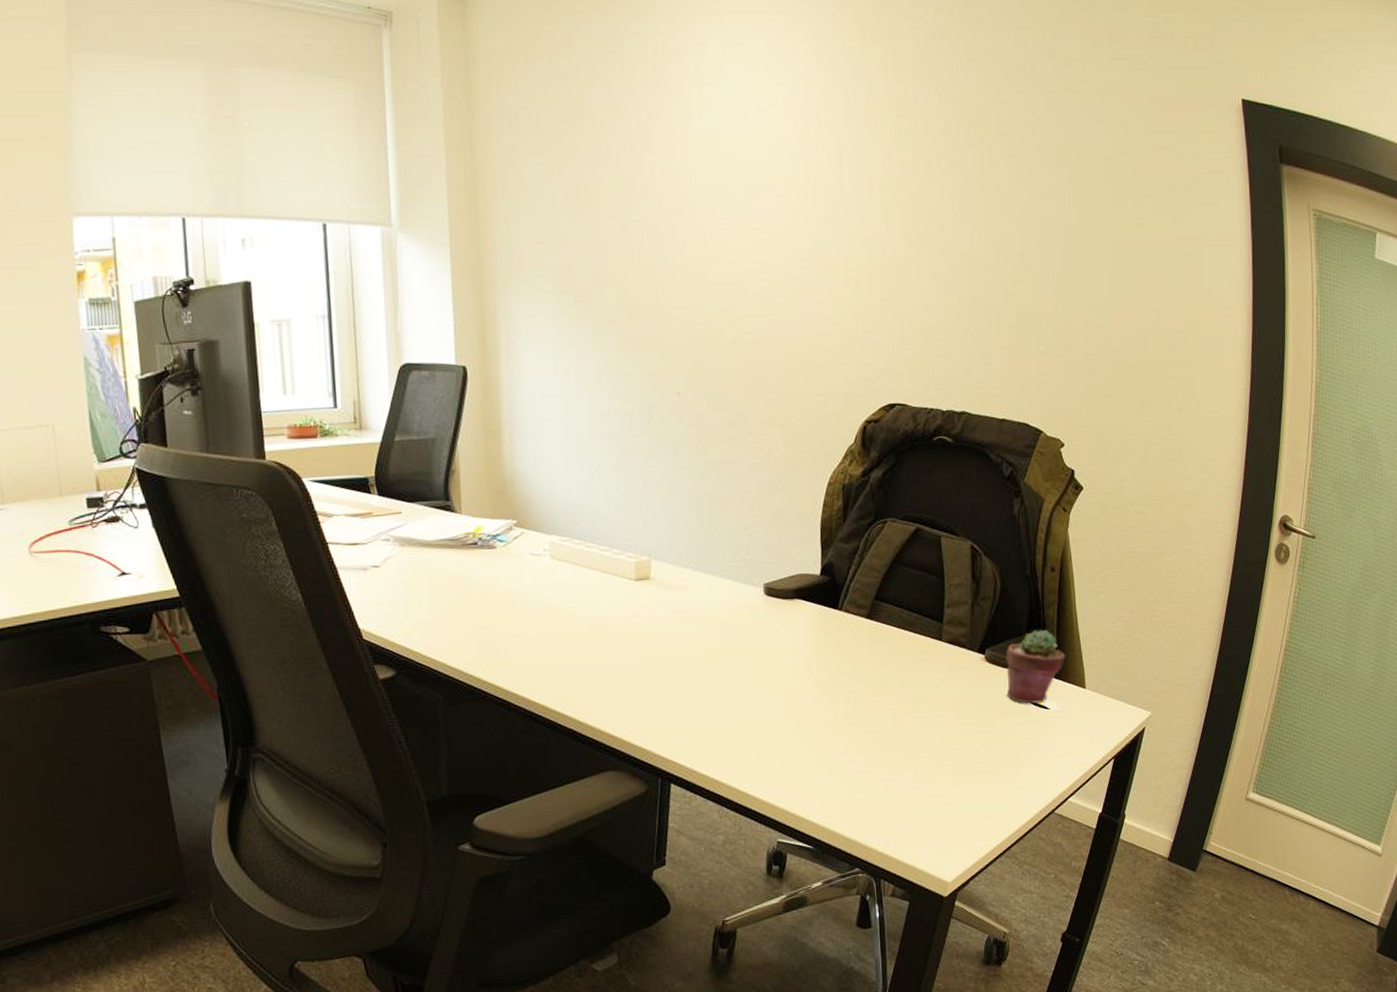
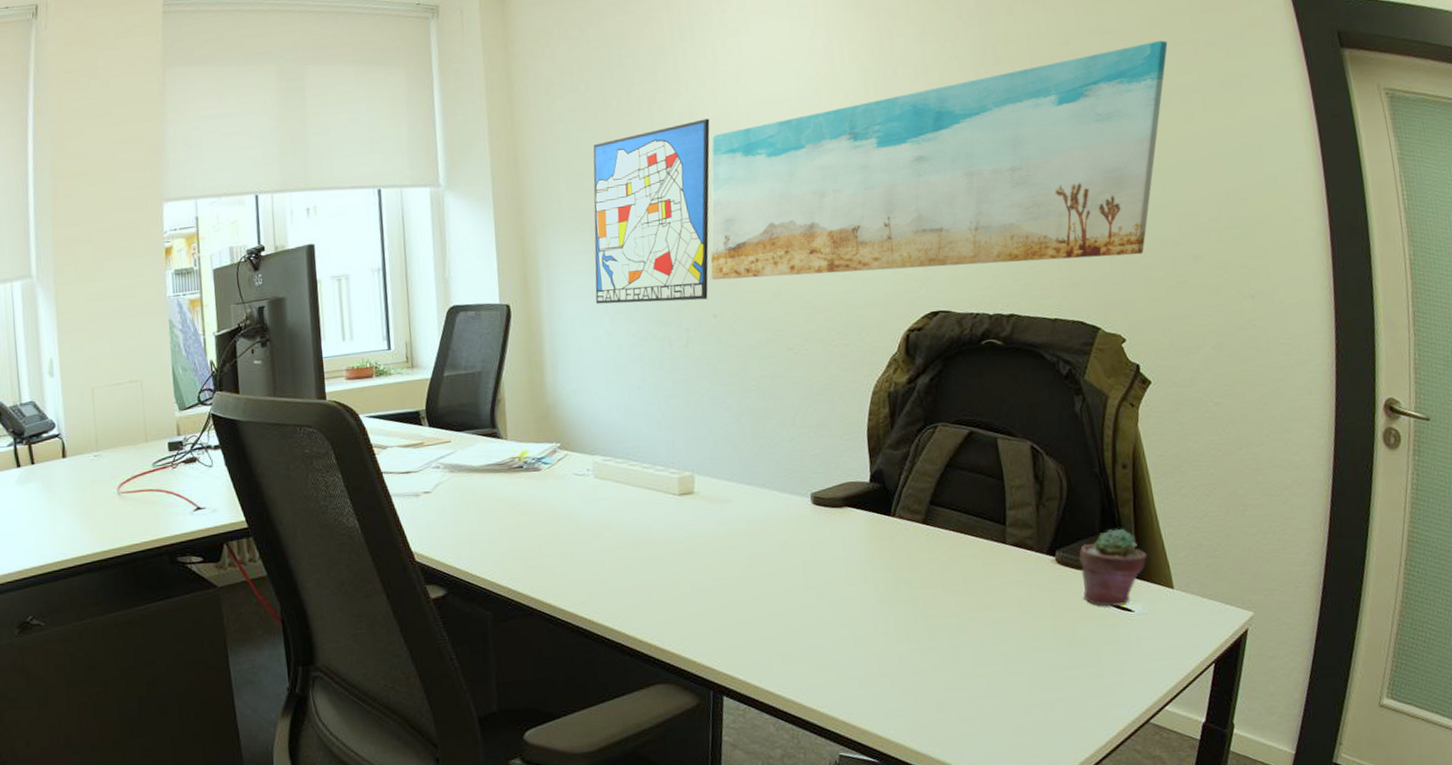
wall art: none [557,176,681,376] -> present [593,118,710,305]
wall art: none [675,137,1128,360] -> present [710,40,1168,280]

